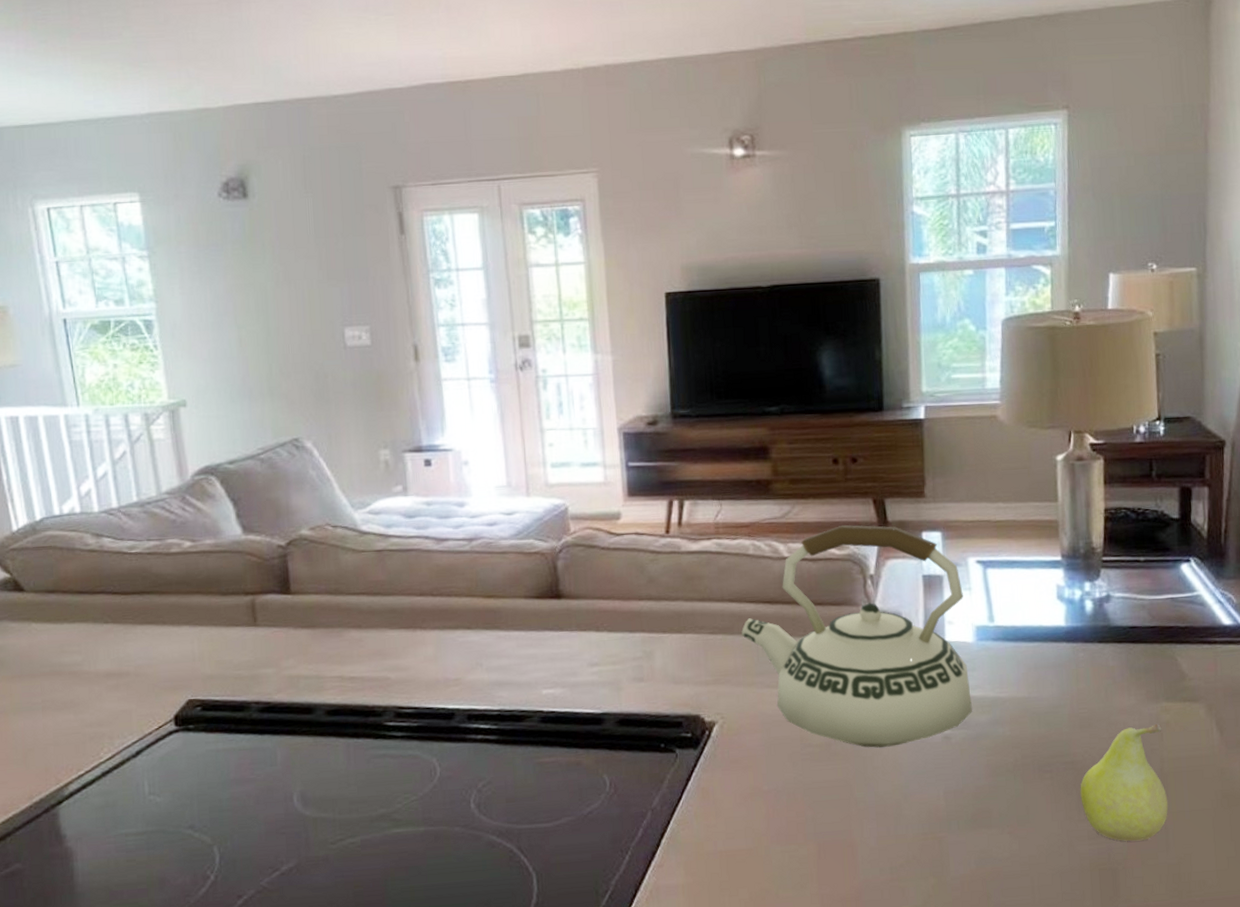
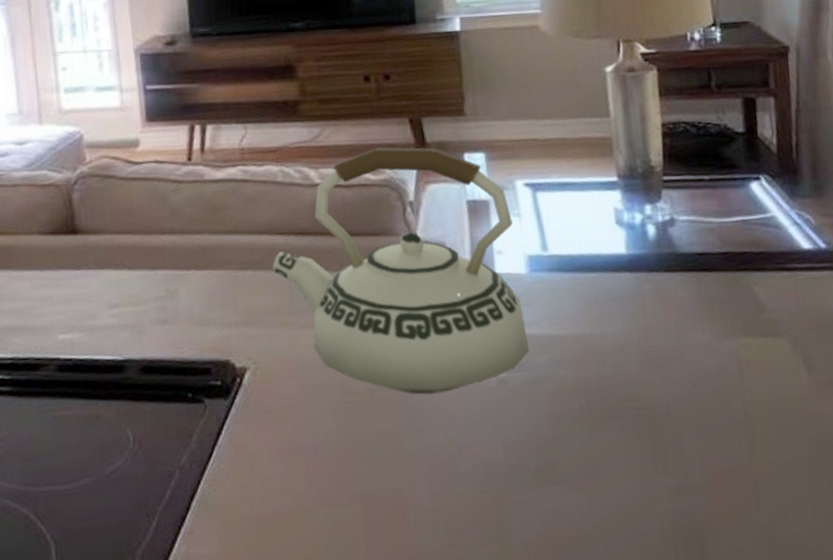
fruit: present [1080,724,1169,842] -> none [654,363,756,499]

